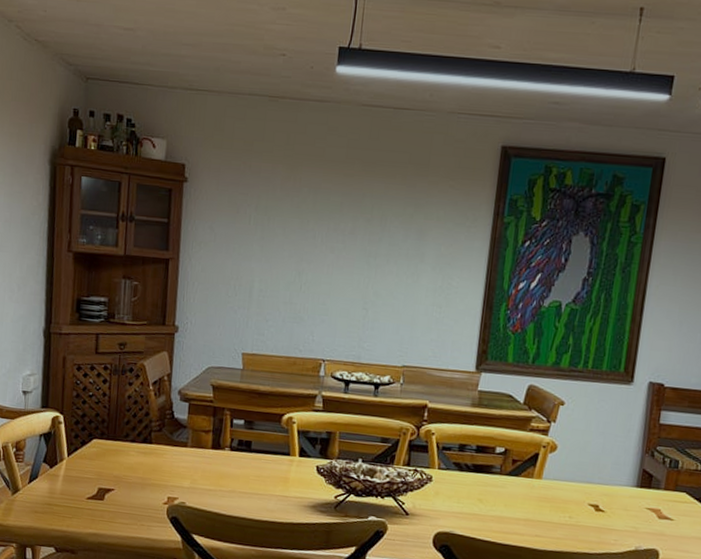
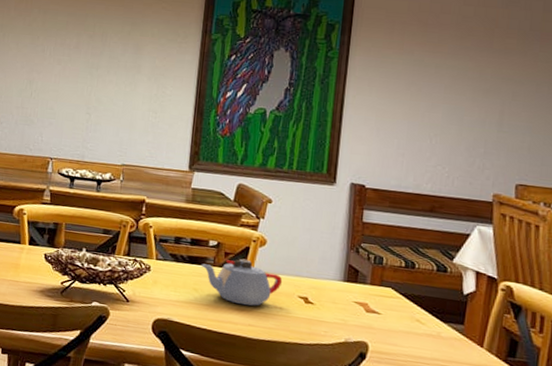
teapot: none [486,465,573,516] -> present [201,258,283,306]

